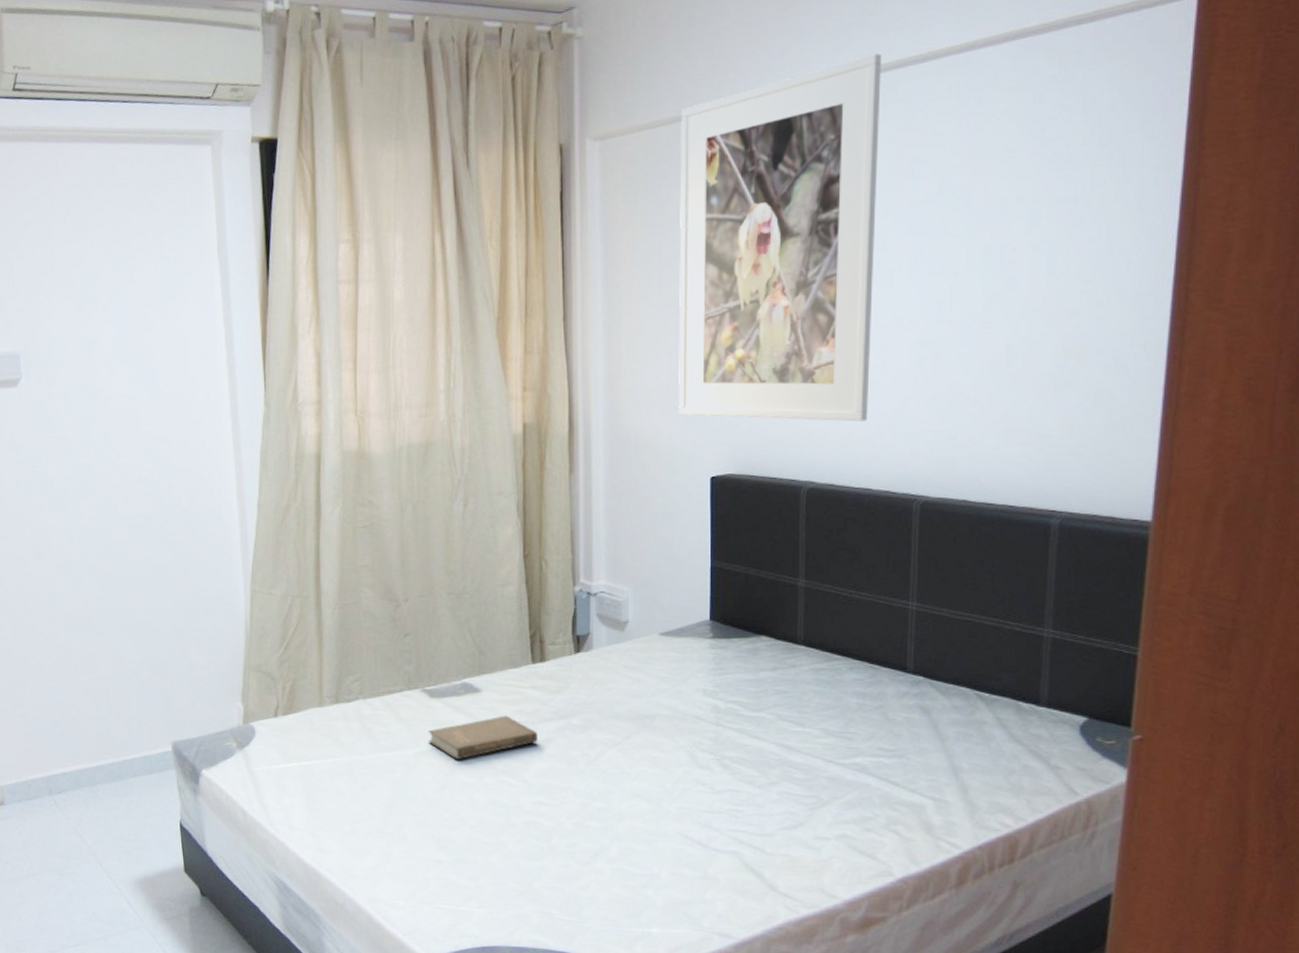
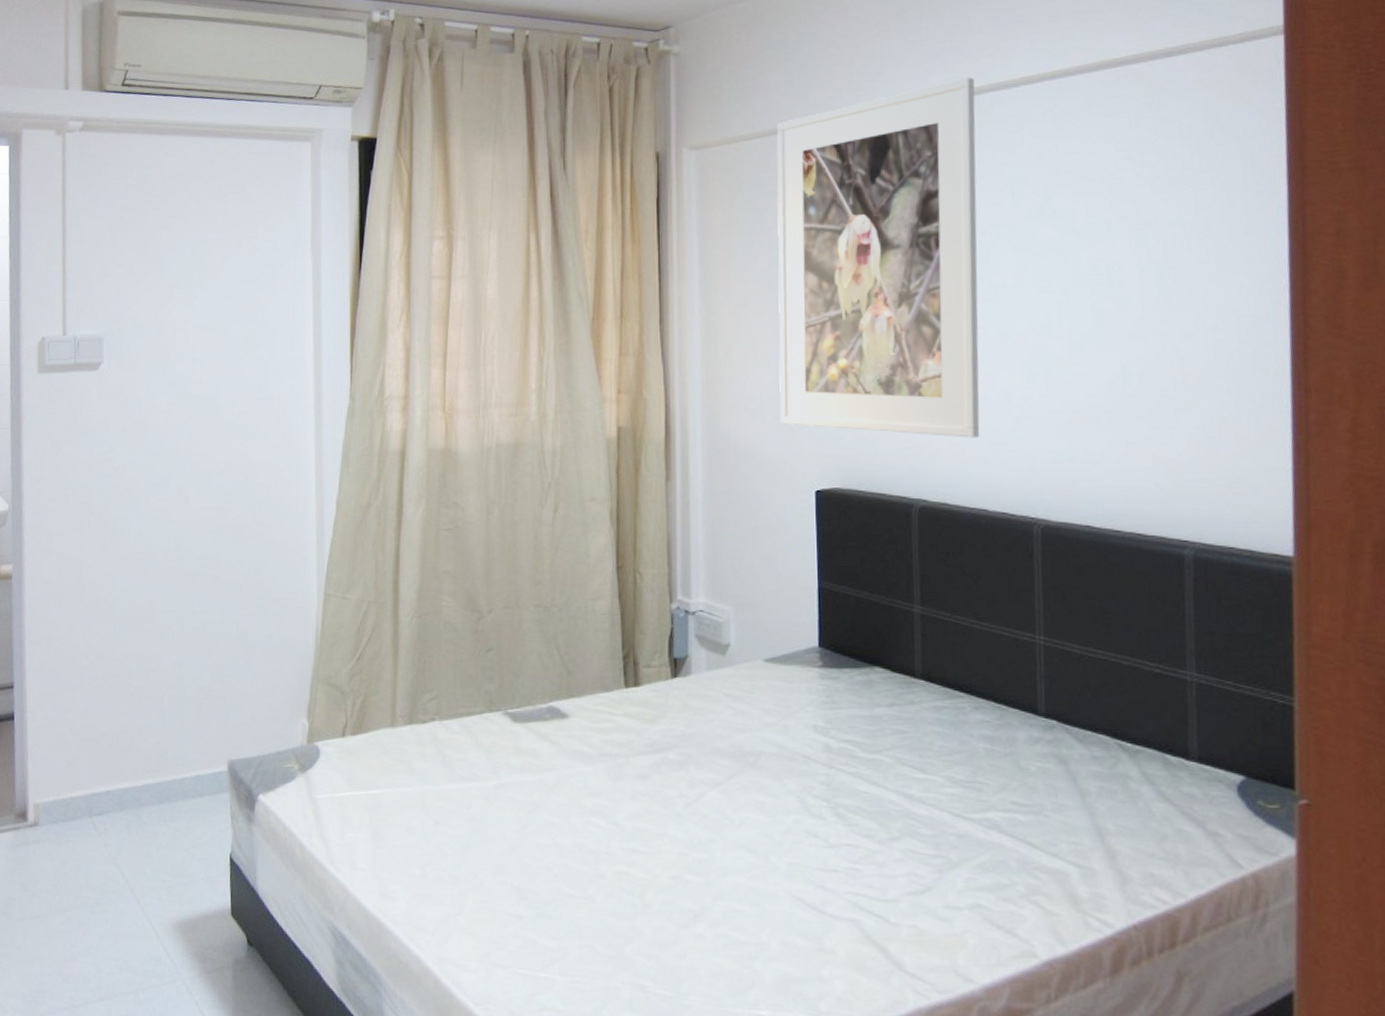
book: present [427,715,538,759] -> none [509,746,631,795]

